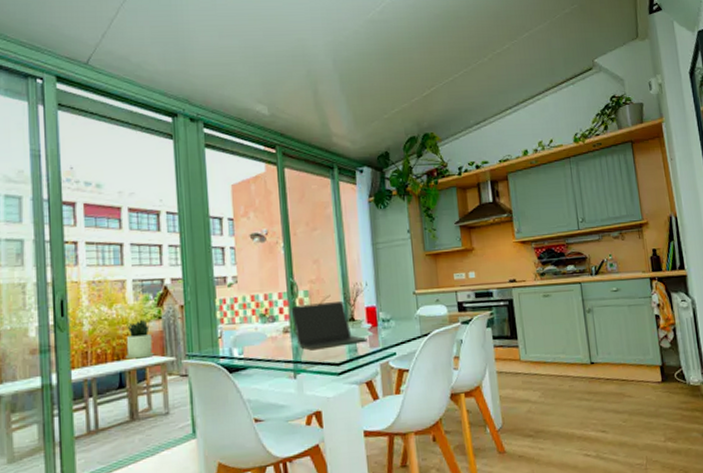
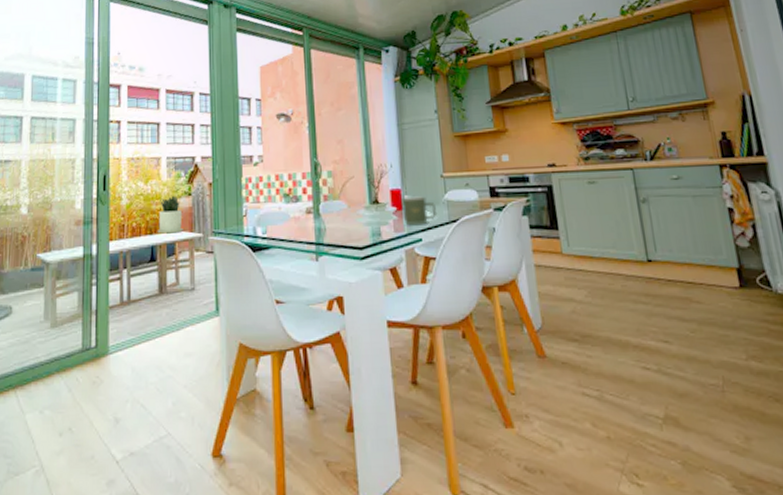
laptop: present [291,301,368,350] -> none [314,183,392,233]
mug: none [377,312,410,341] -> present [402,196,438,226]

